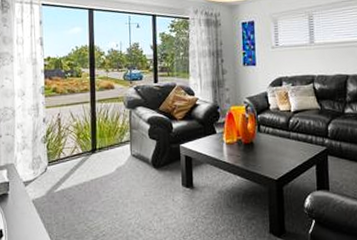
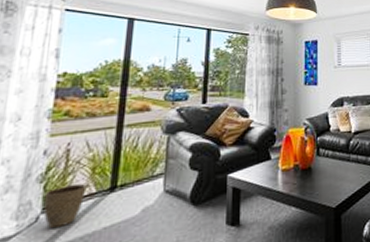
vase: none [48,145,76,178] -> present [43,183,87,229]

